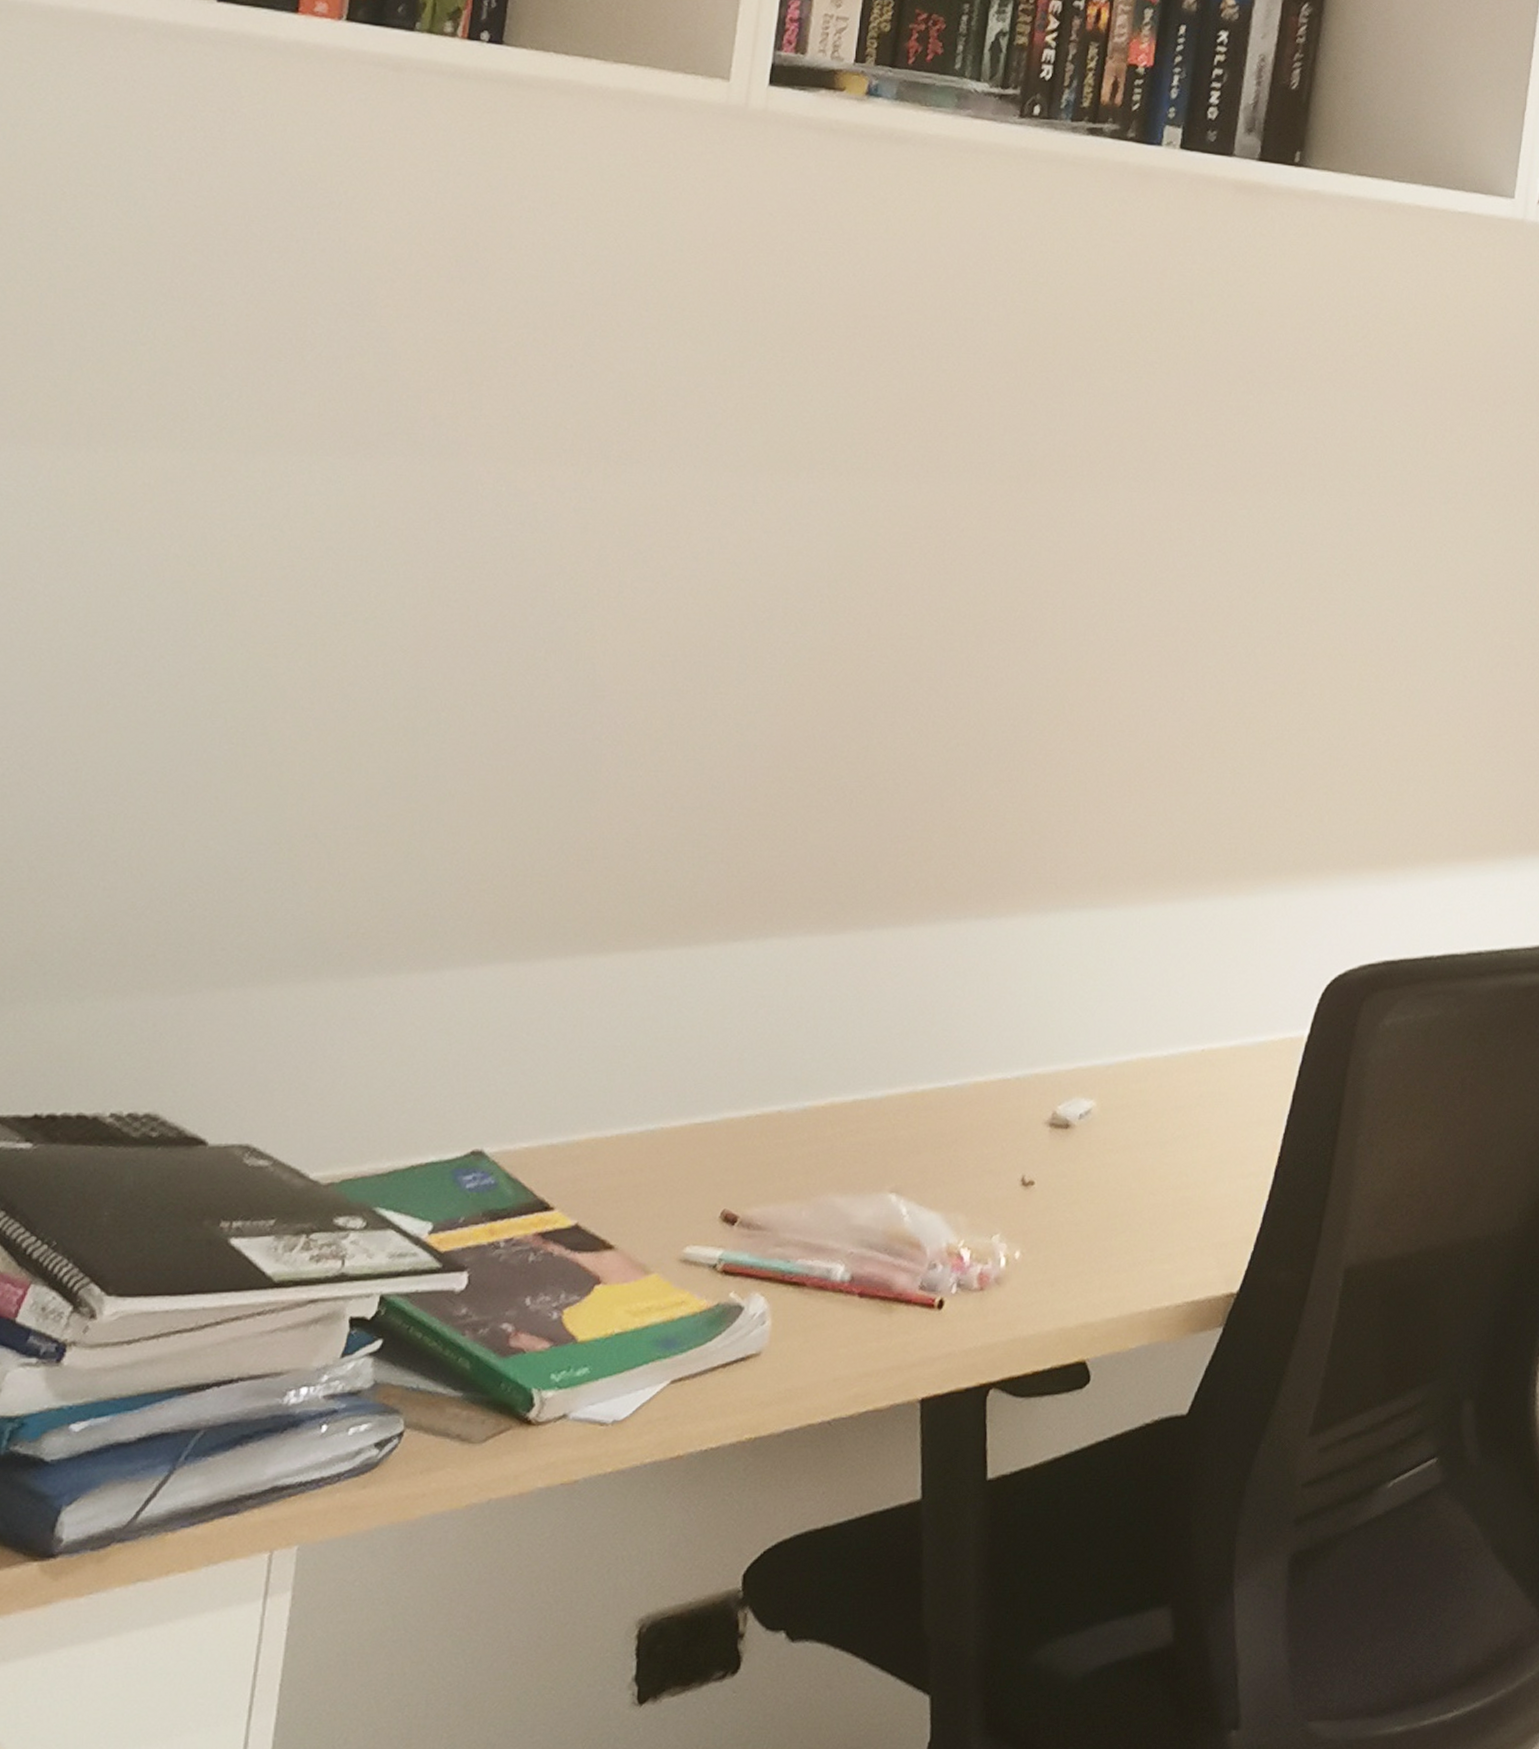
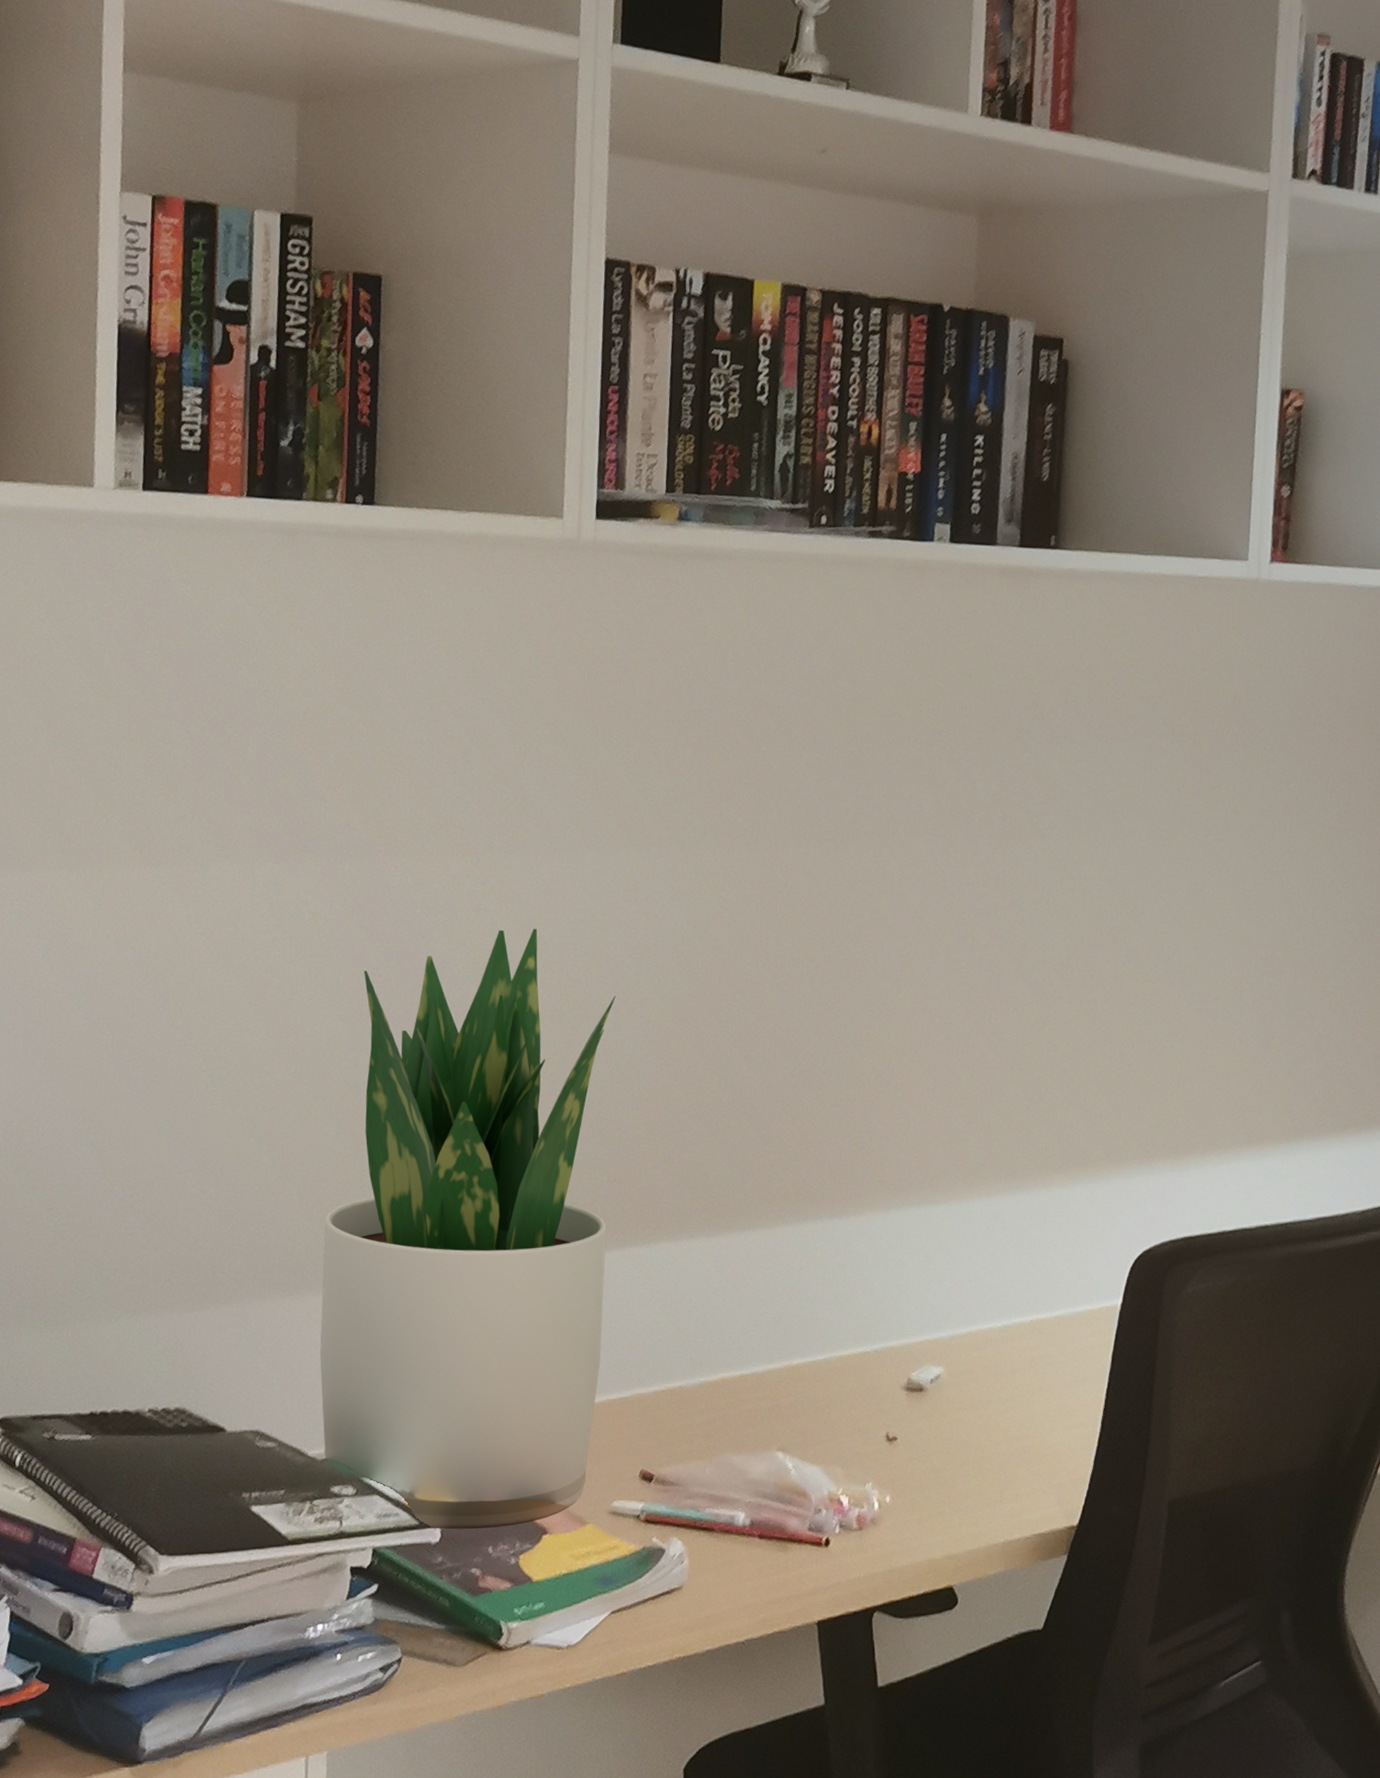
planter: none [330,555,743,1275] -> present [319,928,616,1530]

